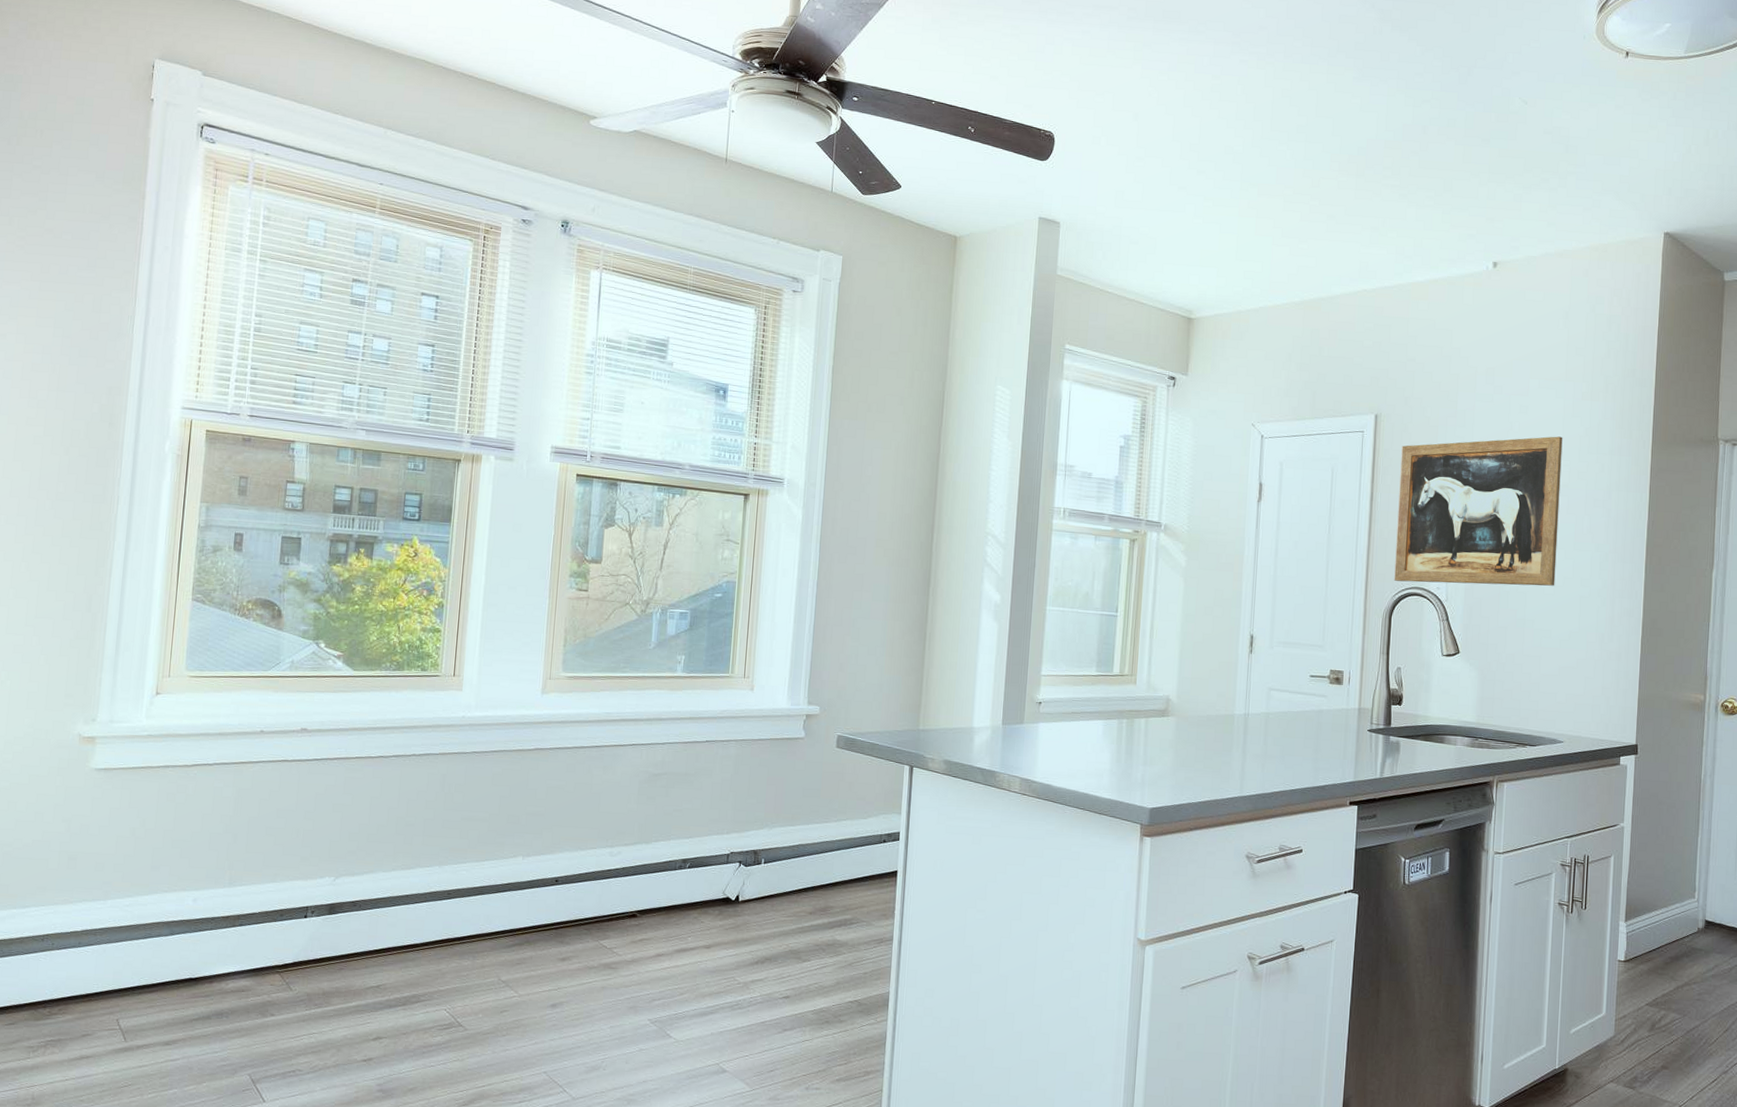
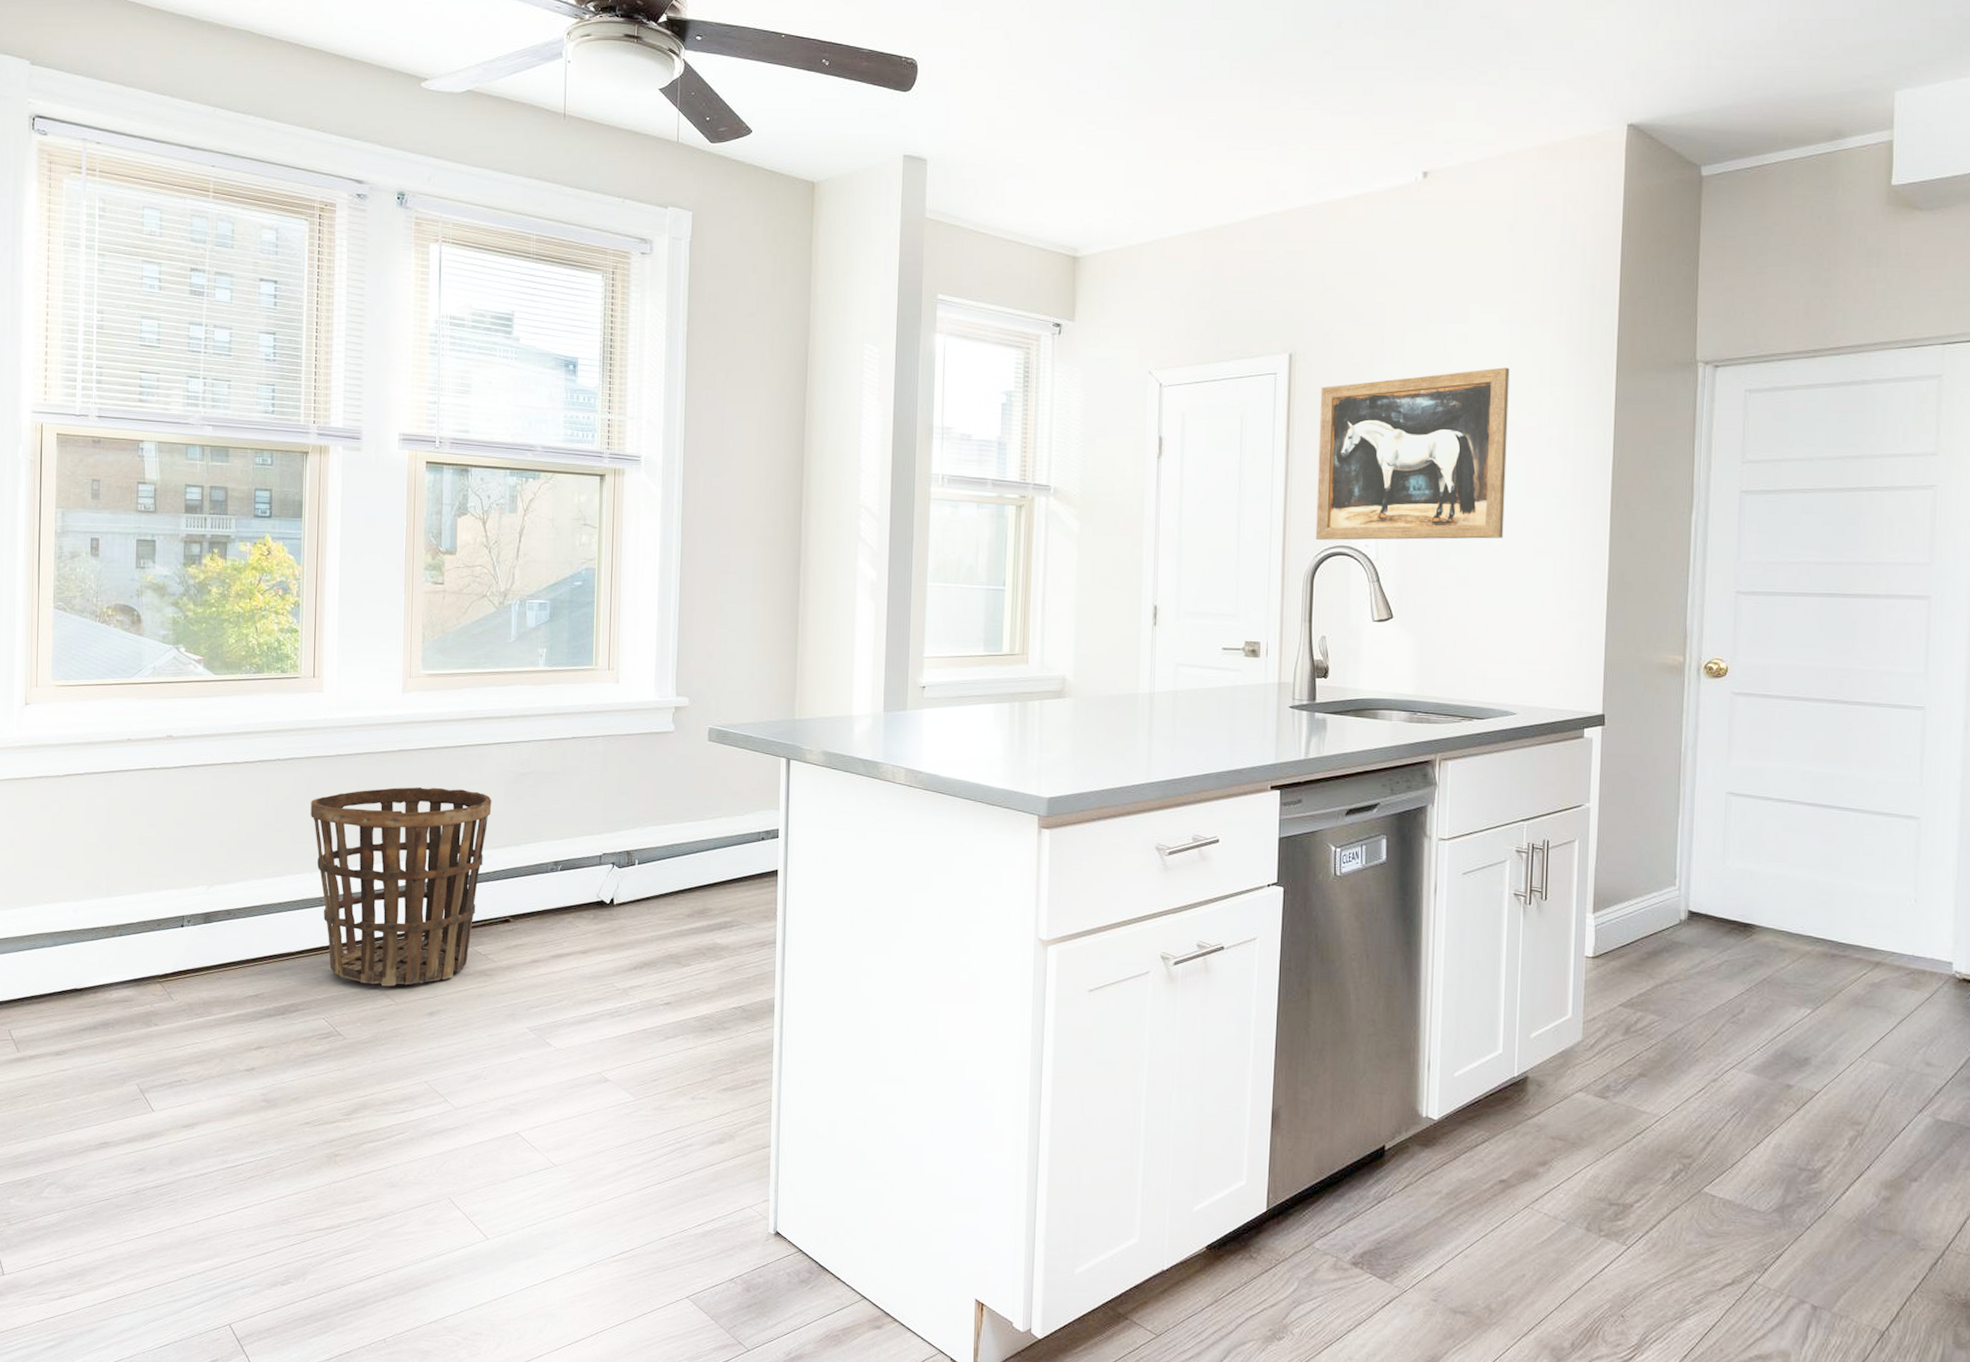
basket: none [443,784,625,979] -> present [311,787,492,987]

